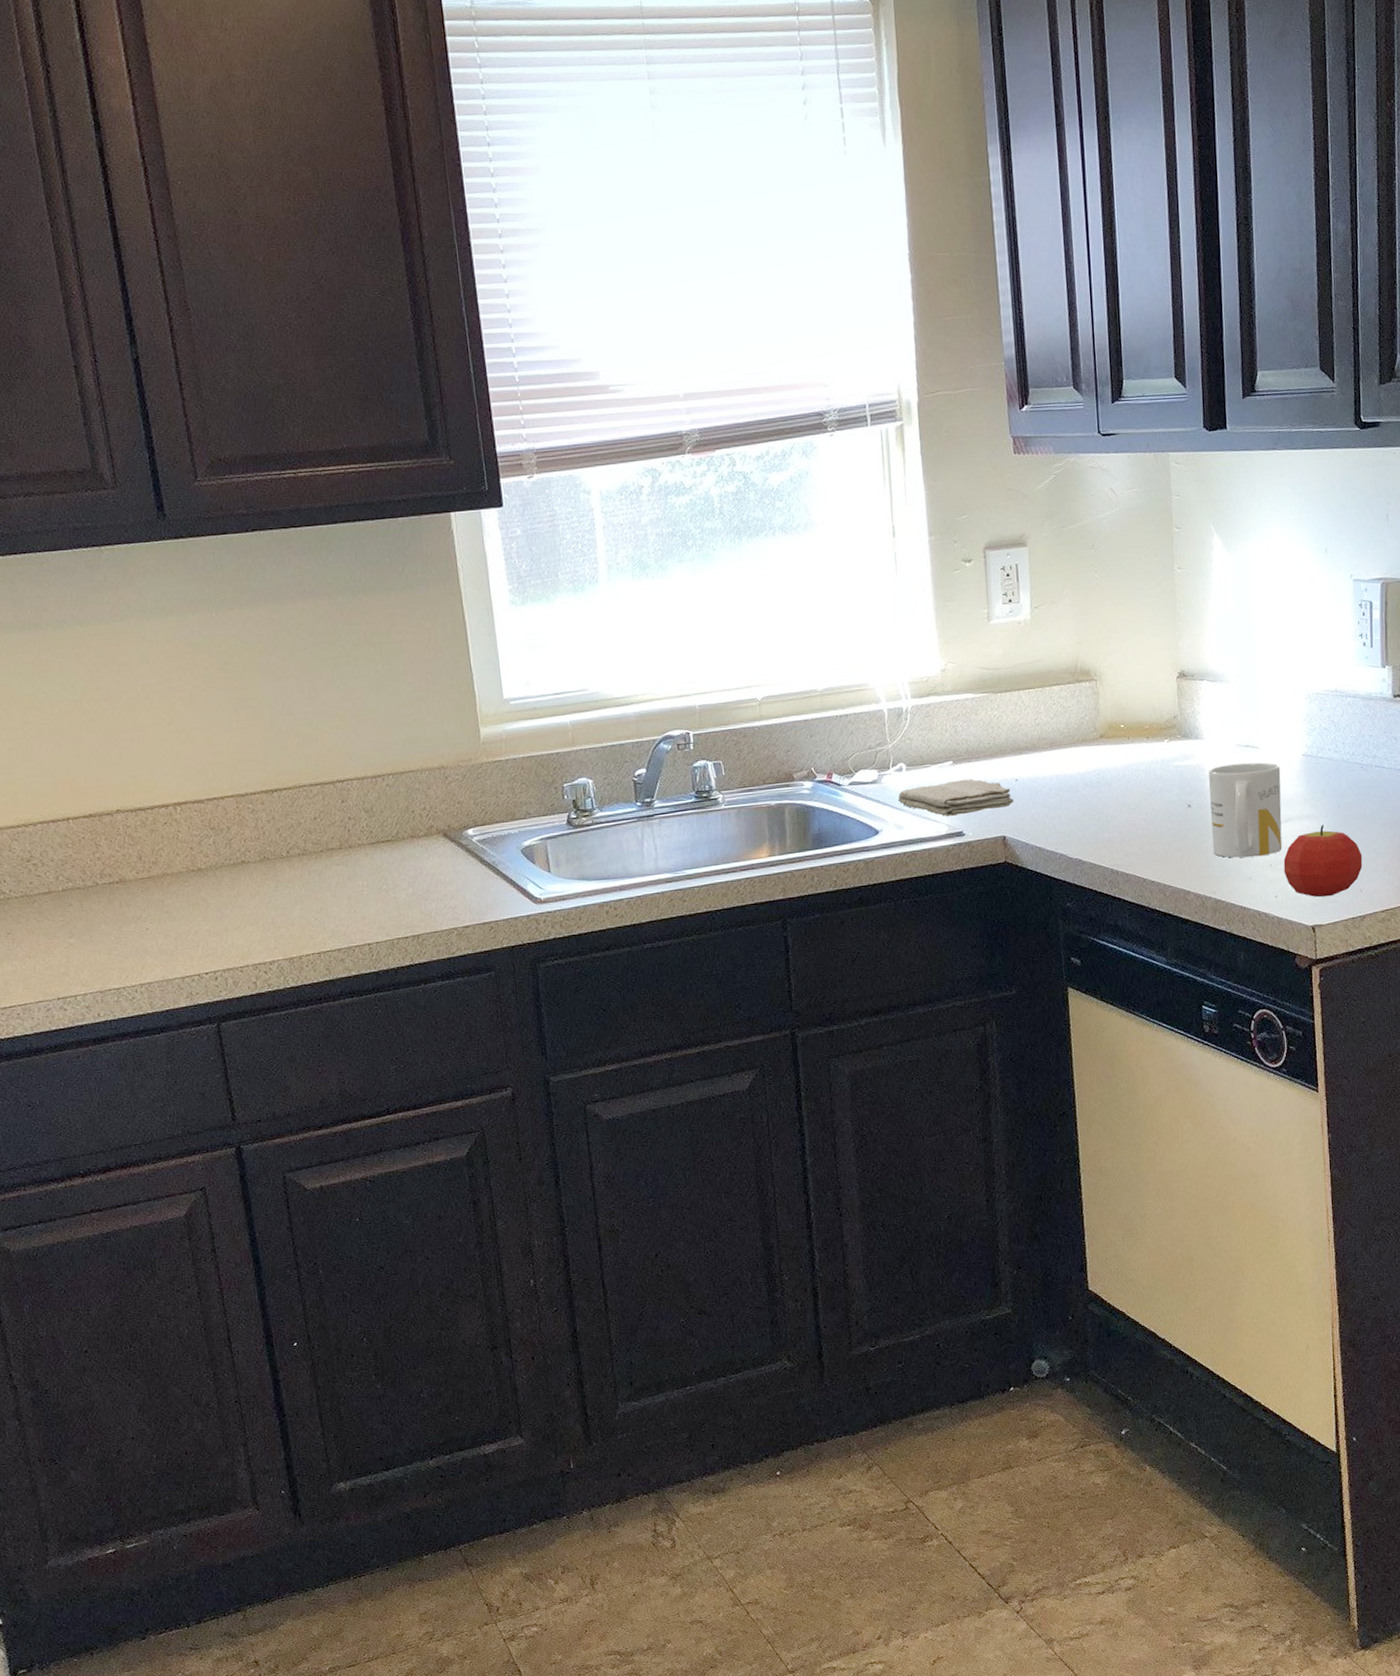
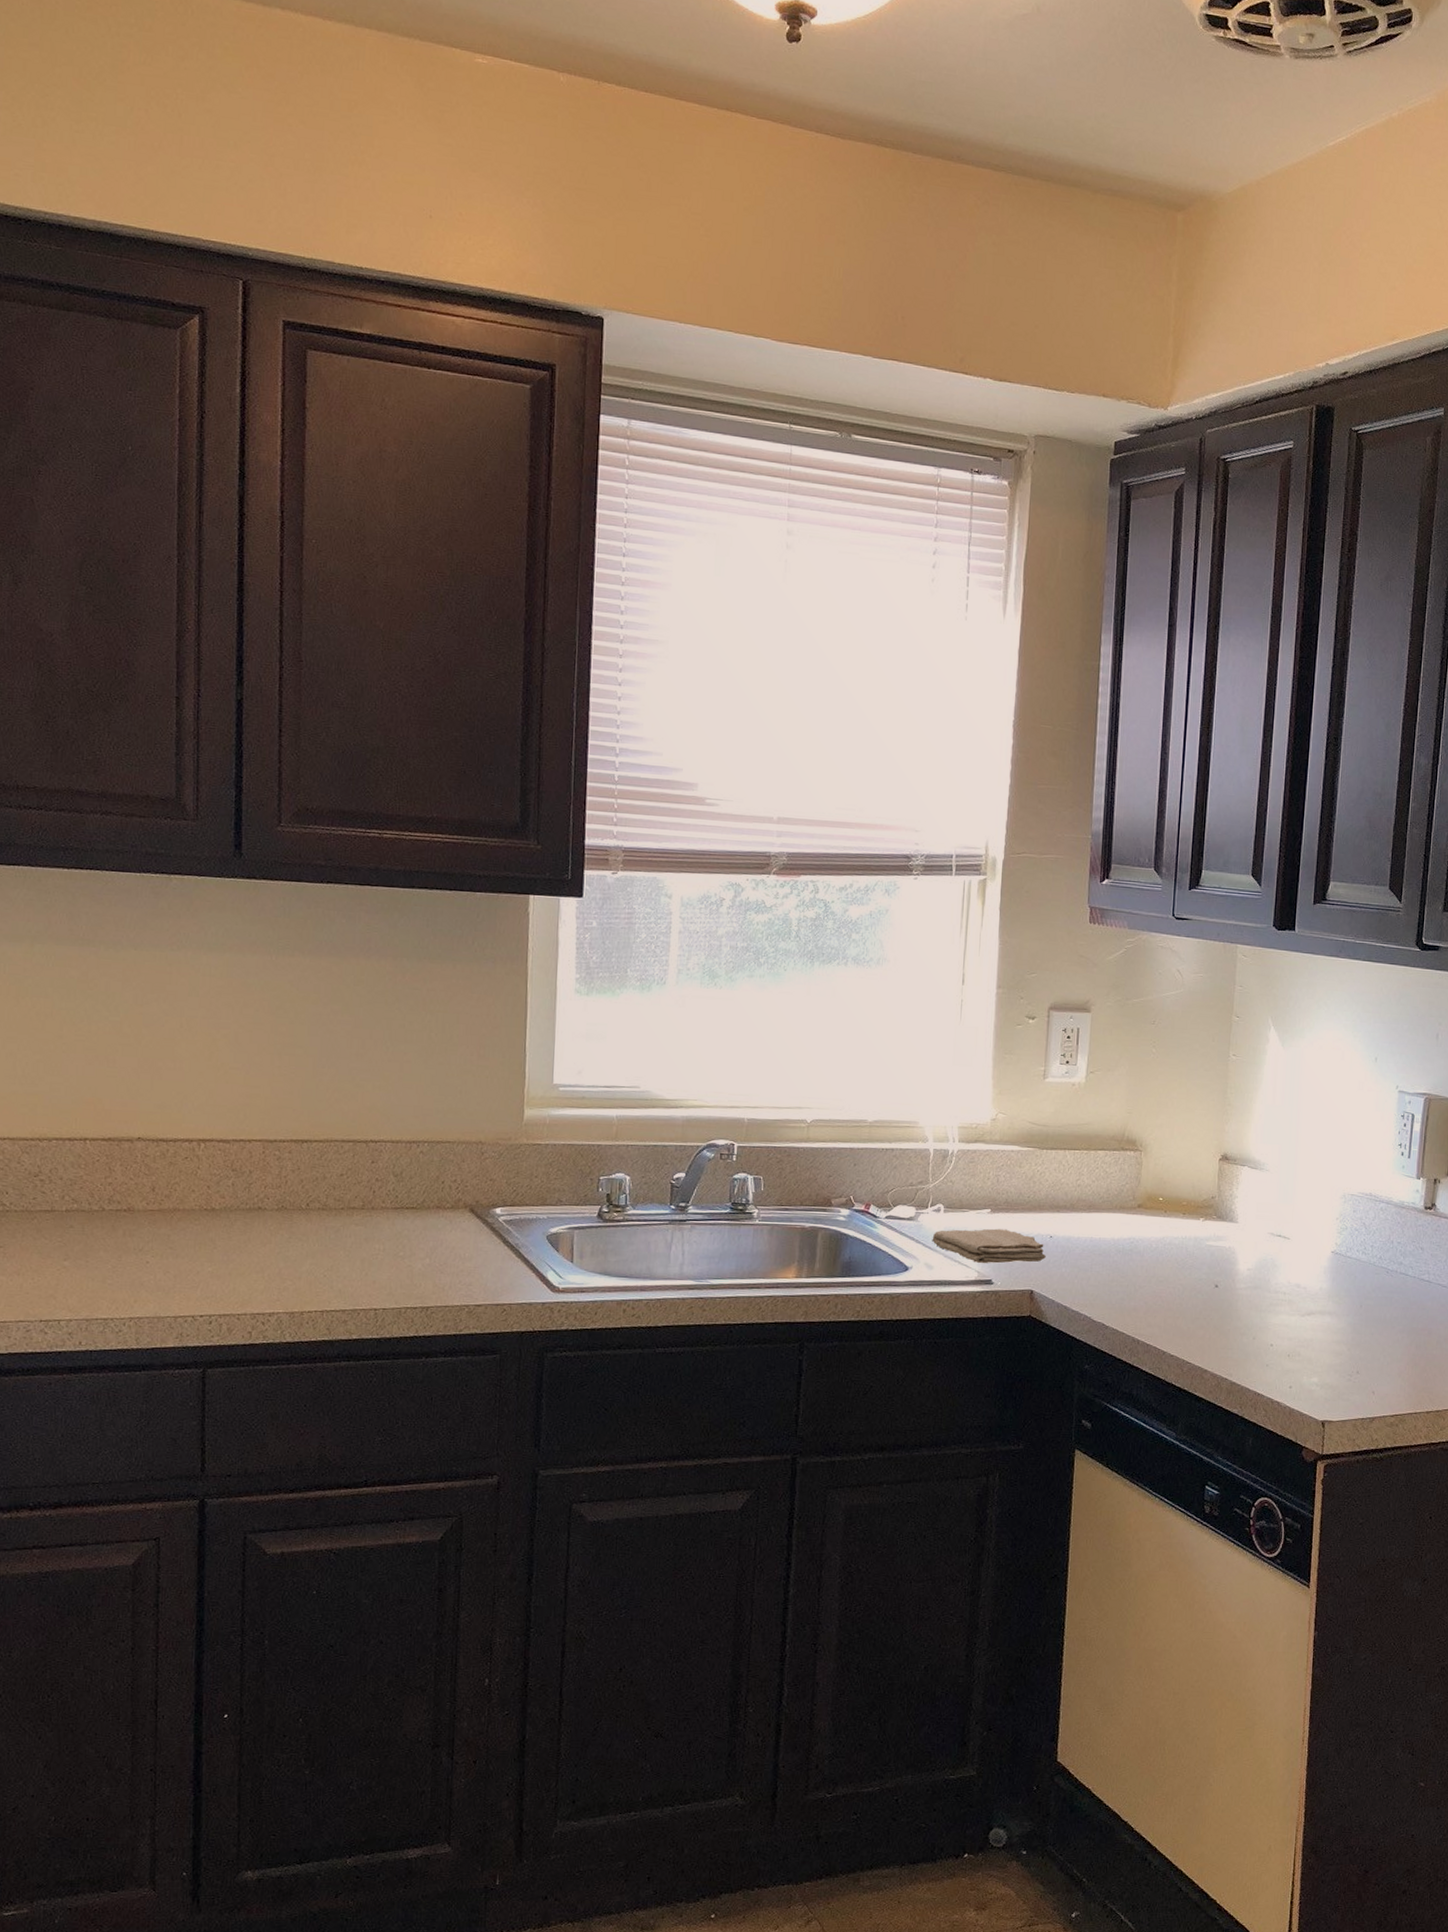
mug: present [1208,762,1283,858] -> none [1234,1251,1309,1346]
fruit: present [1283,825,1363,898] -> none [1300,1323,1378,1394]

